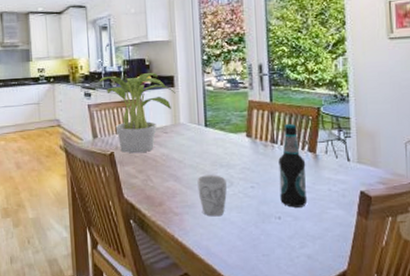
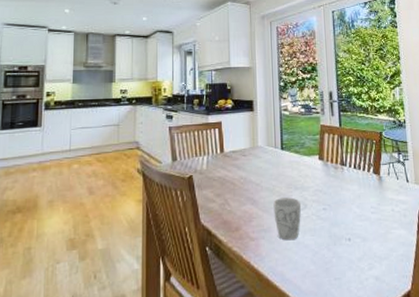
potted plant: present [99,73,175,154] -> none [181,97,254,177]
bottle: present [278,123,308,208] -> none [347,146,374,229]

